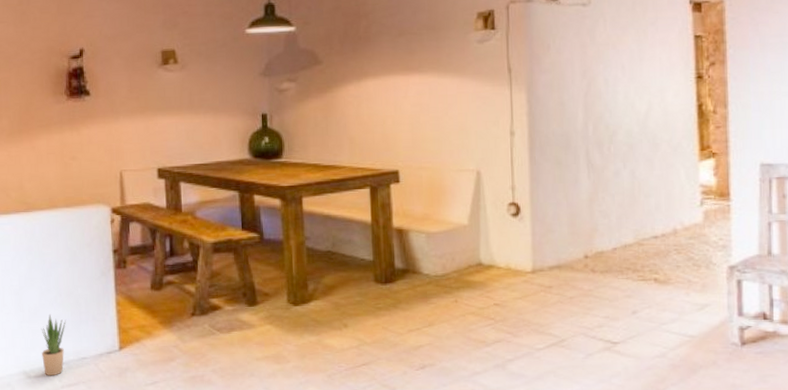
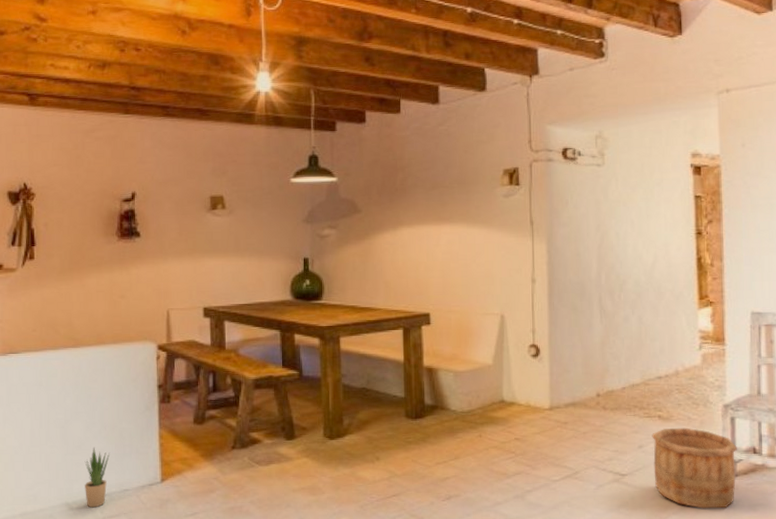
wooden bucket: none [647,291,745,380] -> present [652,427,737,509]

